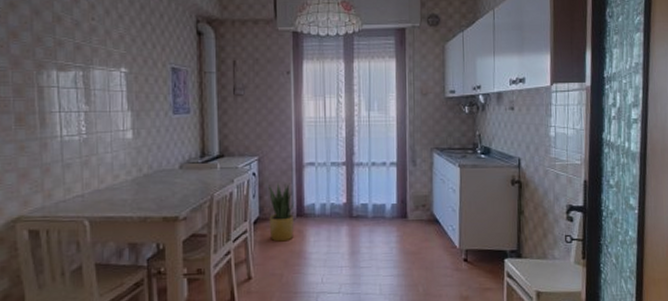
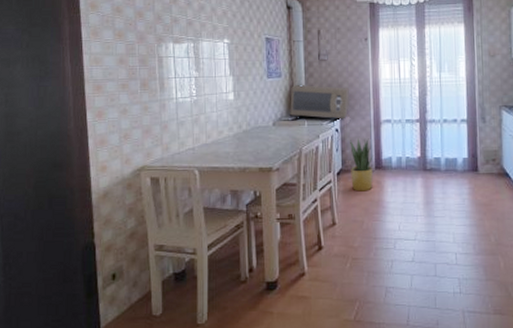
microwave: none [200,123,268,164] -> present [290,85,349,121]

